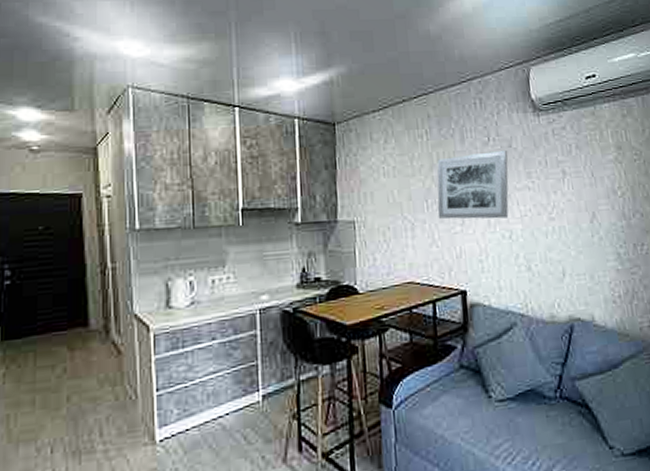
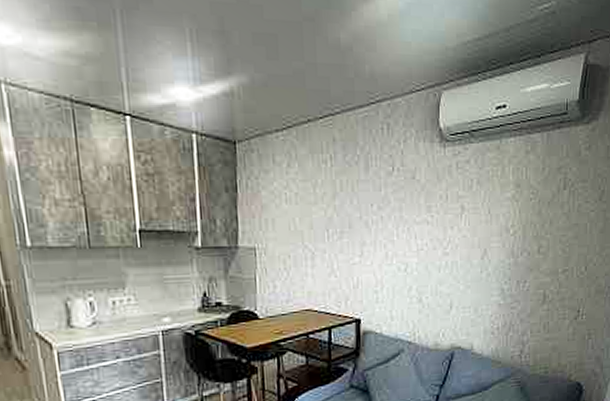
wall art: present [437,149,509,219] -> none [338,181,411,252]

